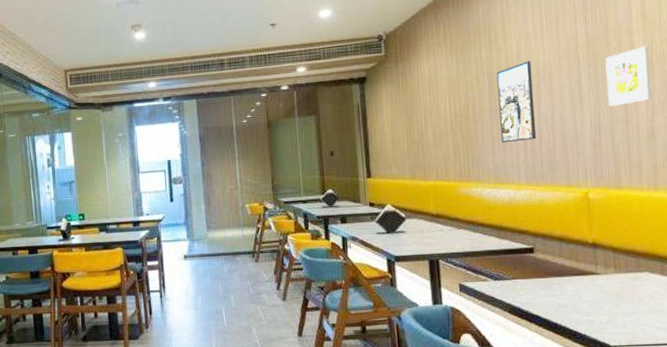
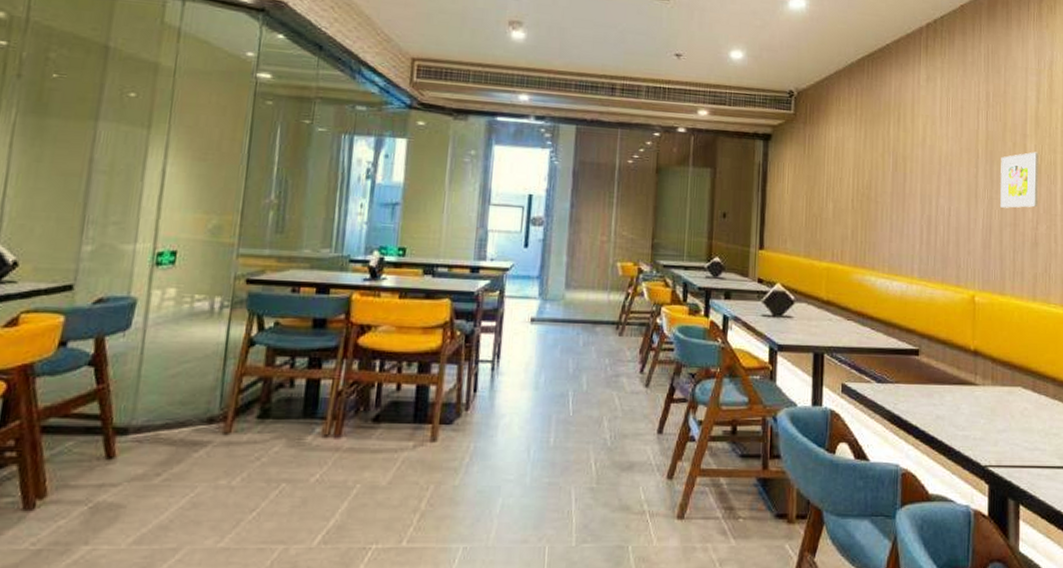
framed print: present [496,60,537,143] -> none [899,146,935,232]

